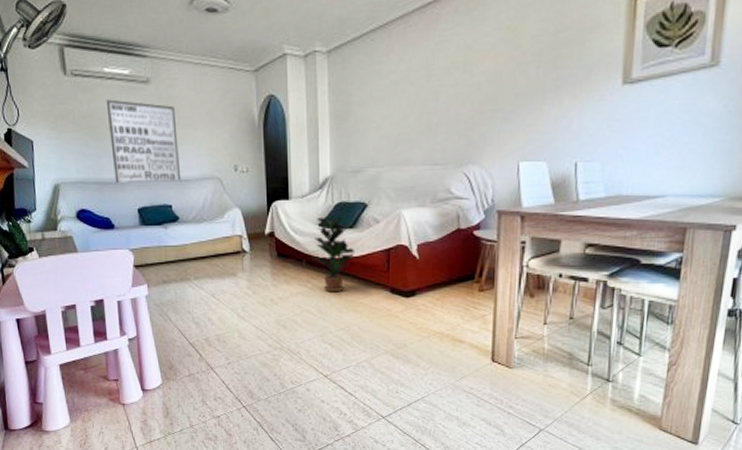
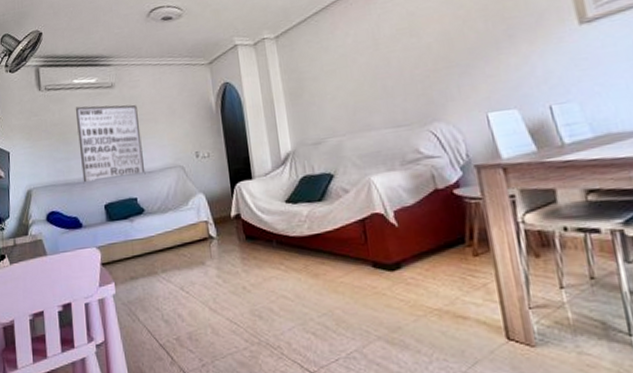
potted plant: present [310,216,354,293] -> none [280,190,327,274]

